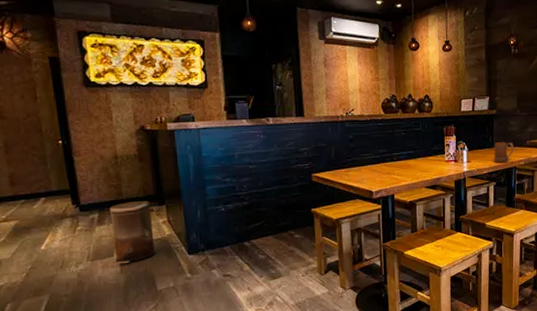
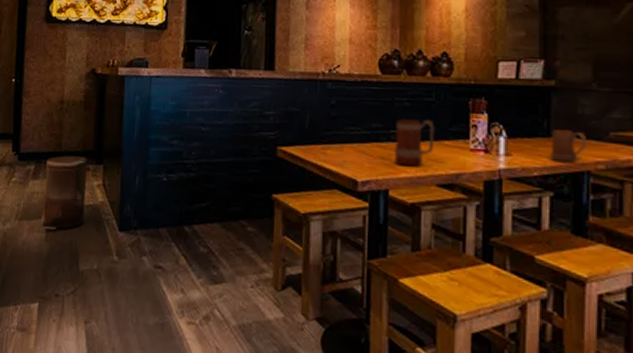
beer mug: none [396,143,423,177] -> present [395,119,435,167]

